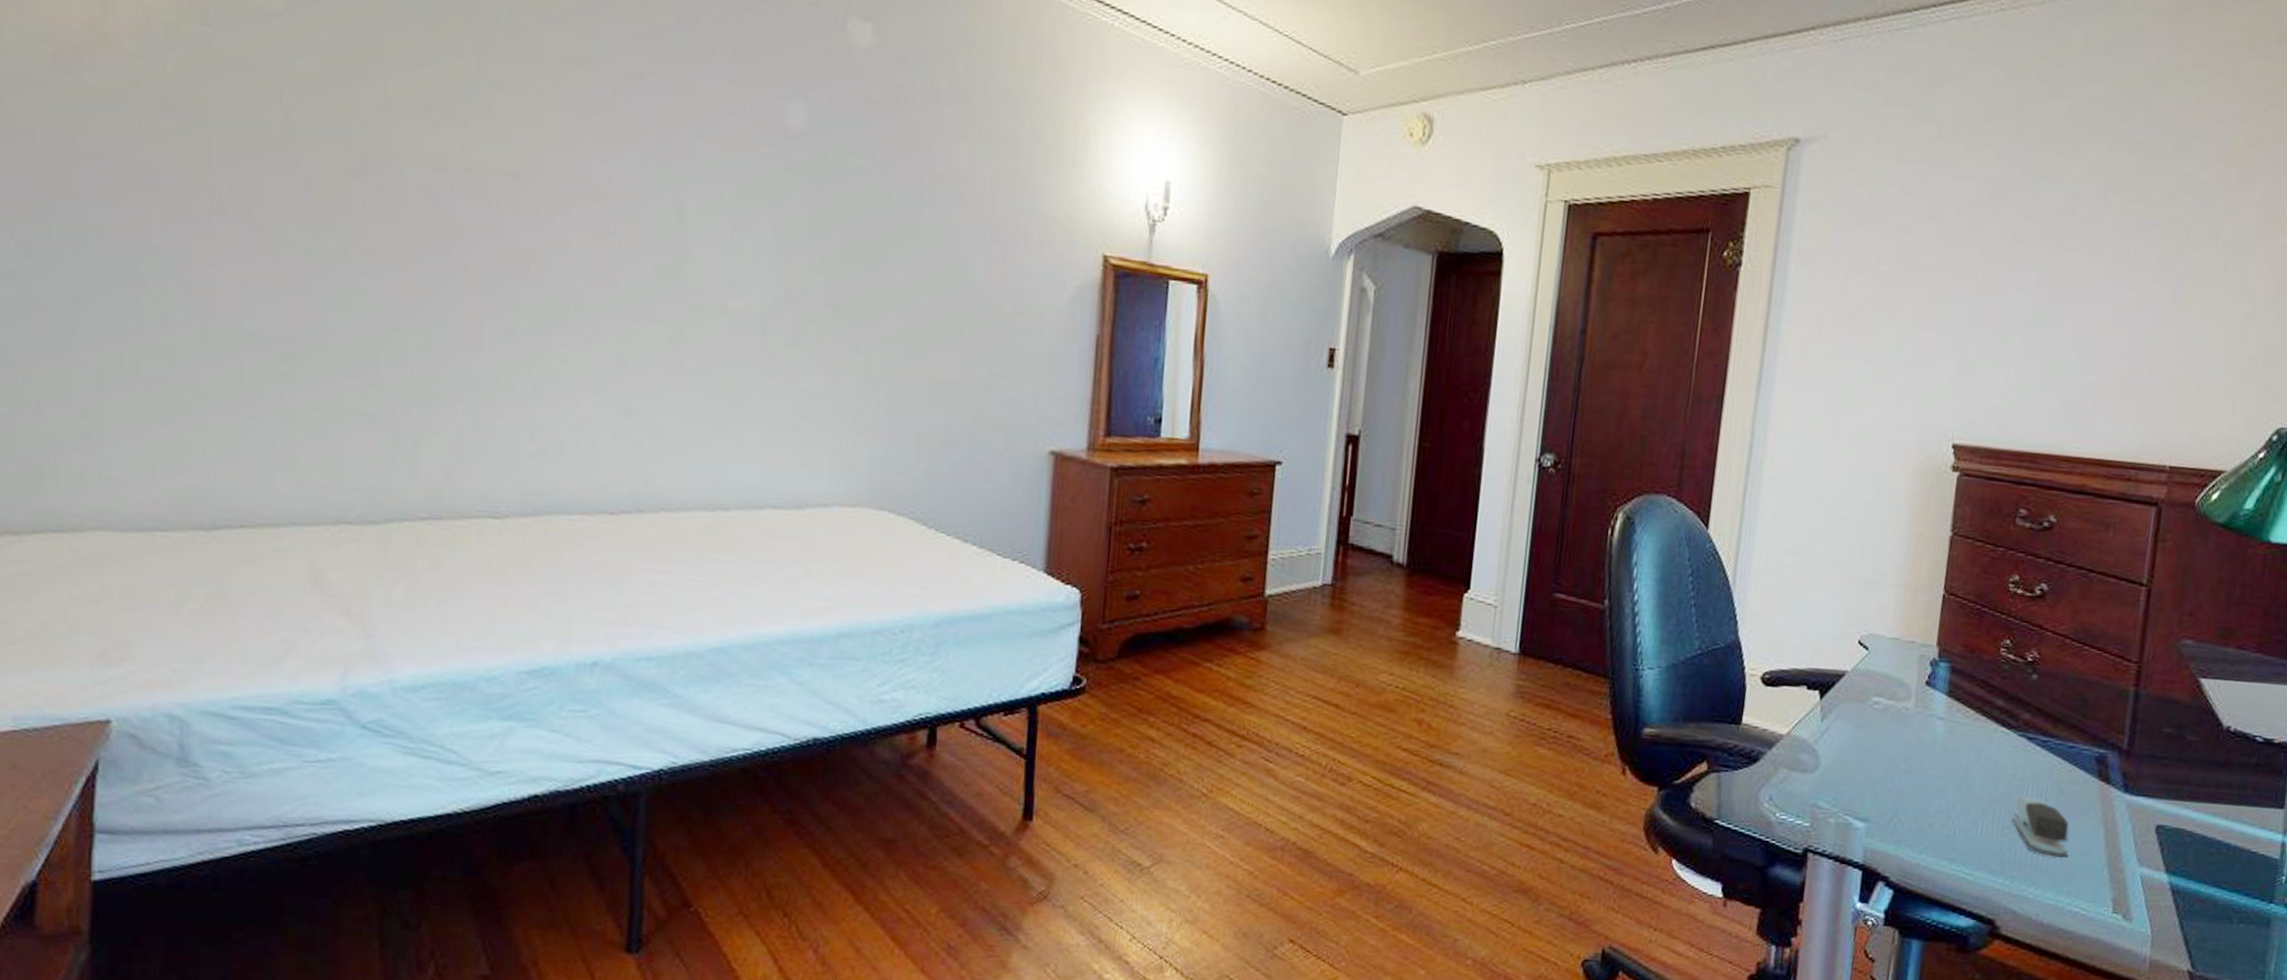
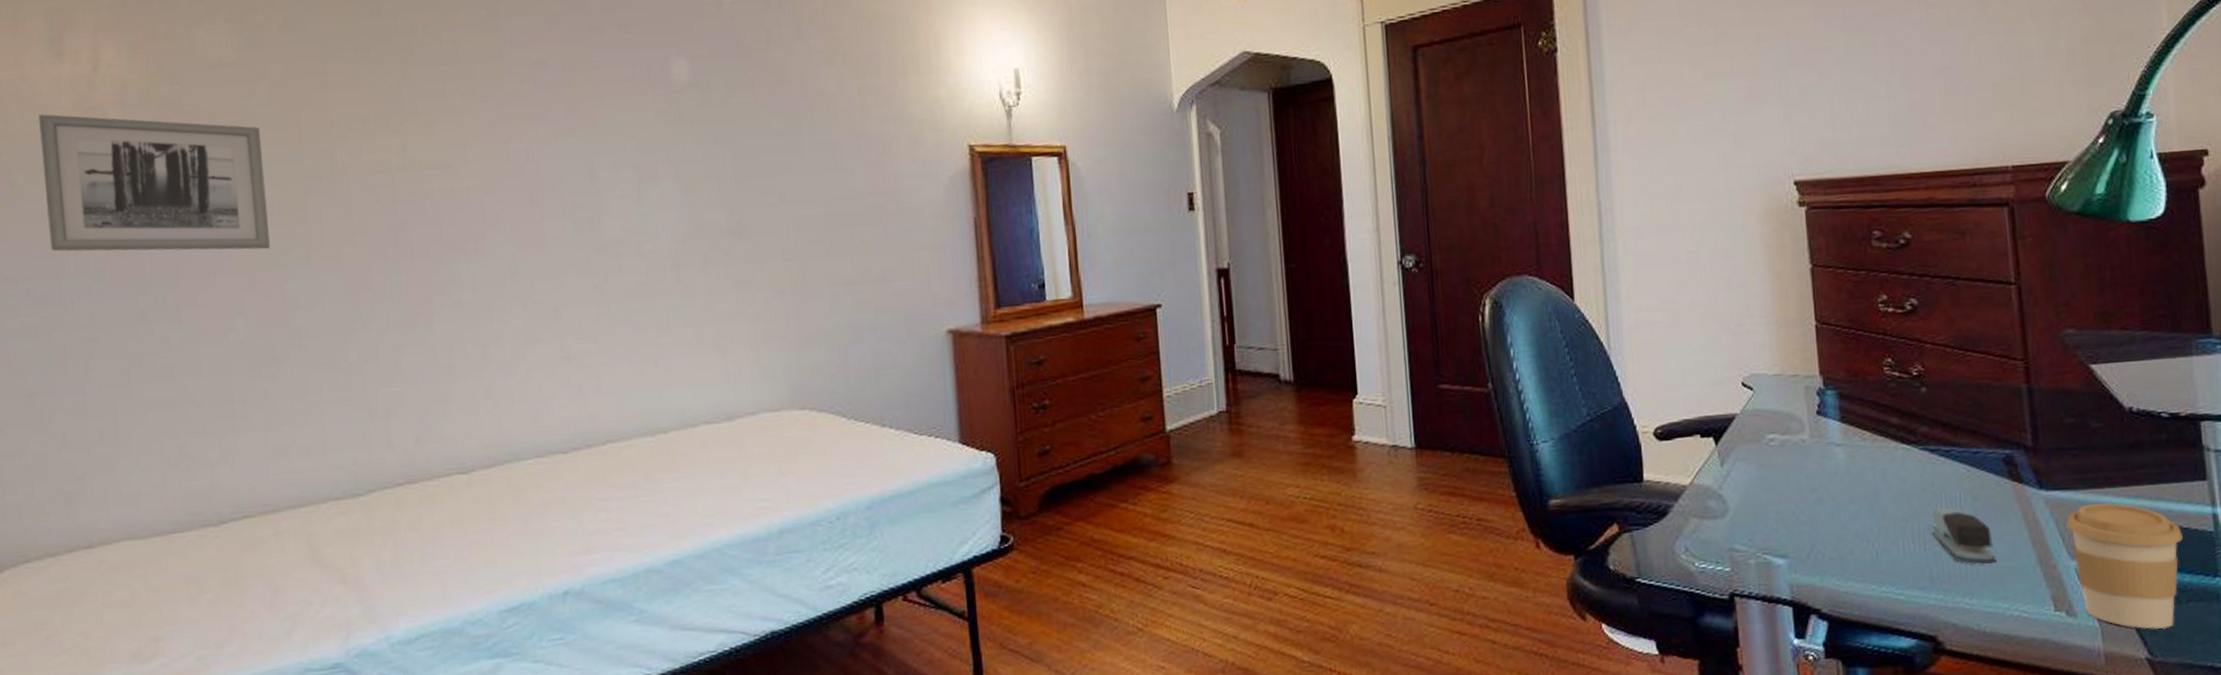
wall art: none [40,31,304,234] -> present [38,114,270,252]
coffee cup: none [2141,814,2249,946] -> present [2066,503,2183,629]

